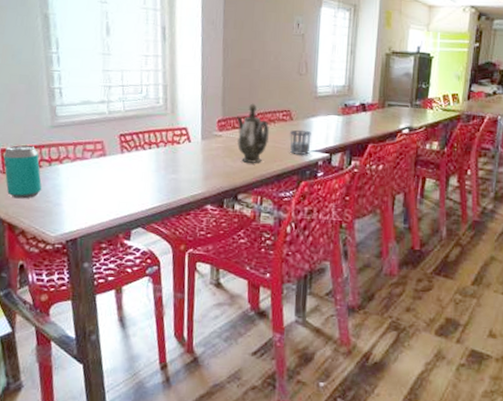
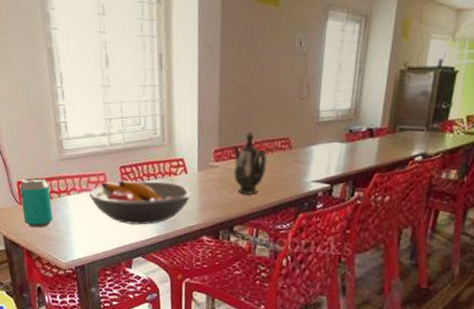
fruit bowl: none [84,149,196,195] -> present [89,180,192,225]
cup: present [290,129,312,155] -> none [288,159,312,186]

